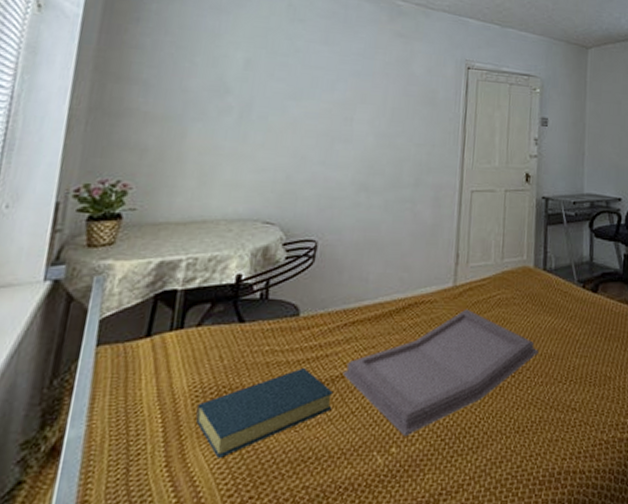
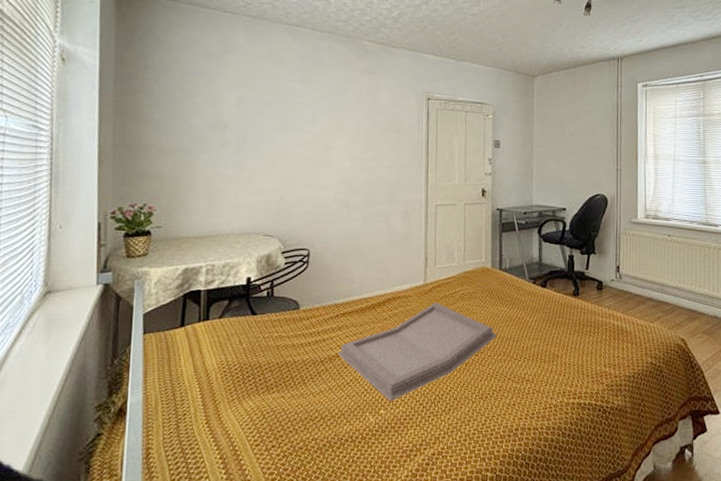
hardback book: present [195,367,334,458] -> none [225,349,332,417]

